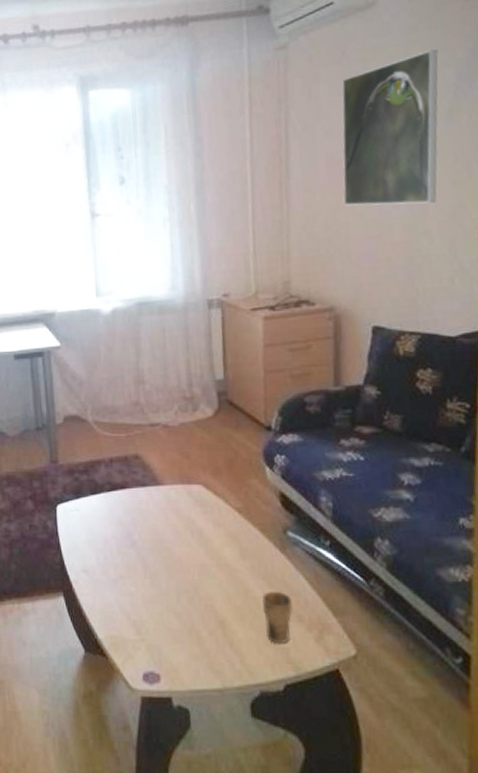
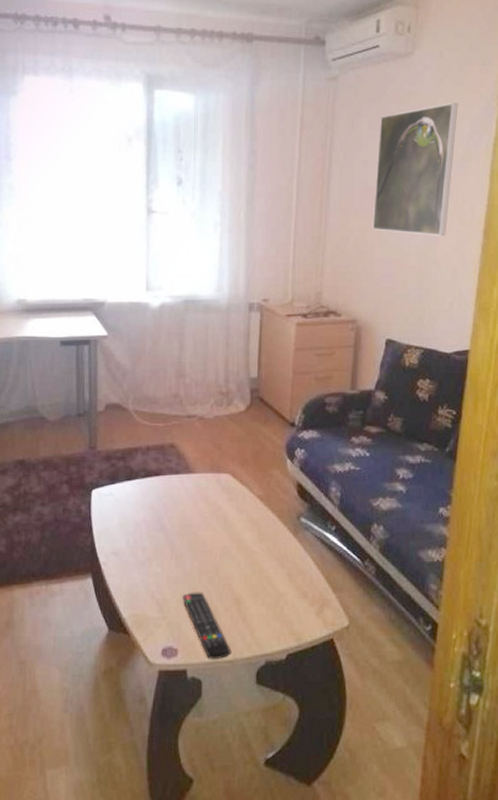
remote control: none [160,613,220,688] -> present [182,592,232,660]
cup: present [262,591,293,645] -> none [274,570,299,618]

